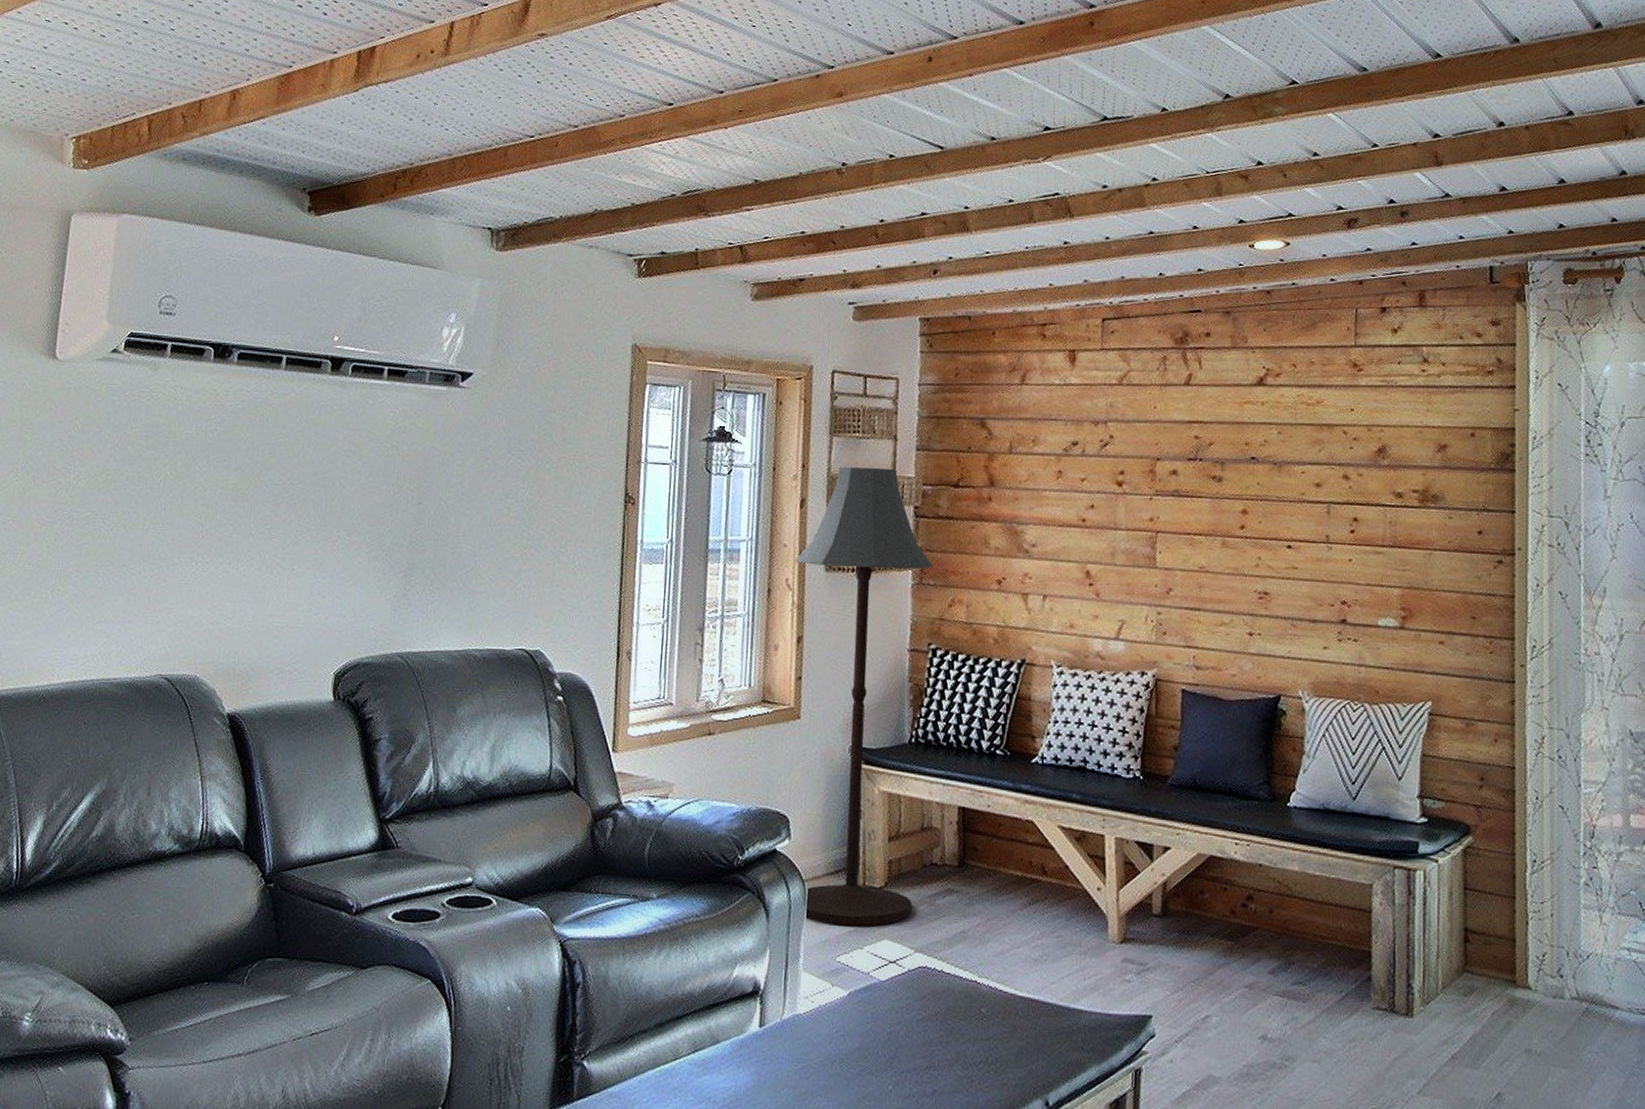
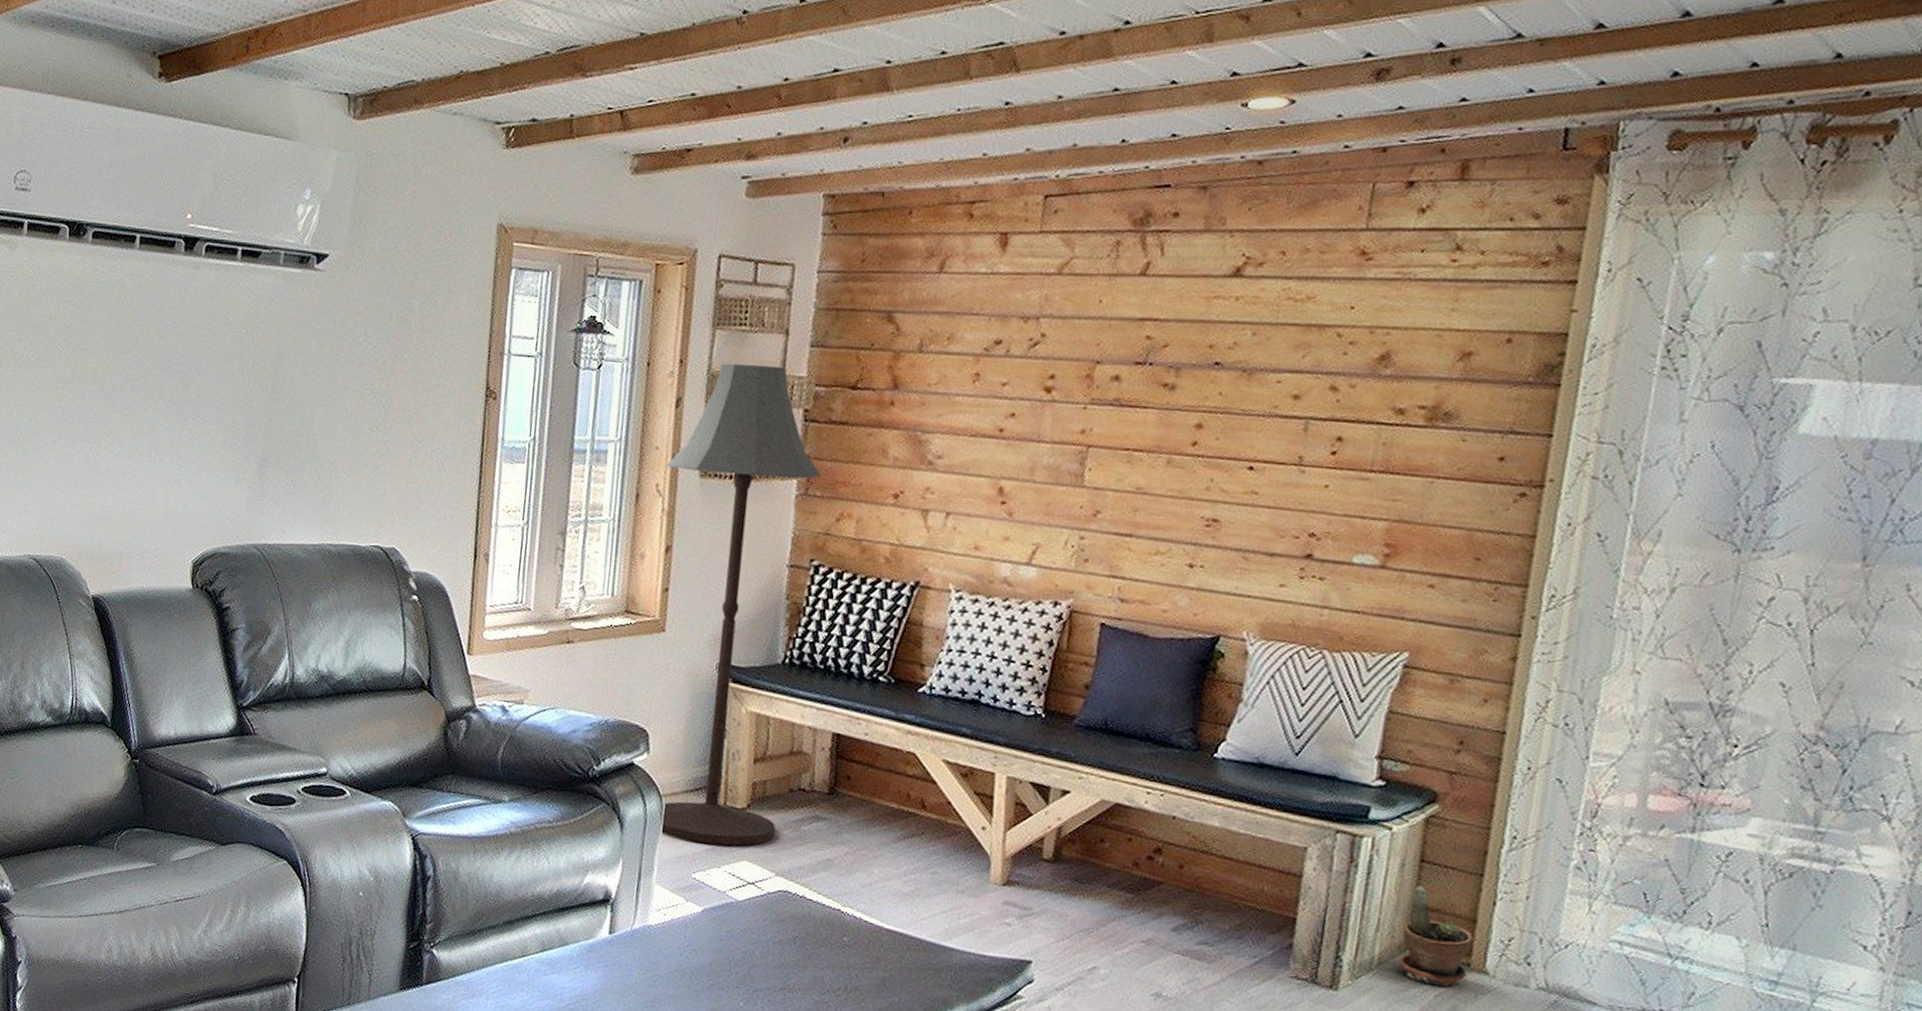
potted plant: none [1459,912,1515,1005] -> present [1398,886,1474,988]

